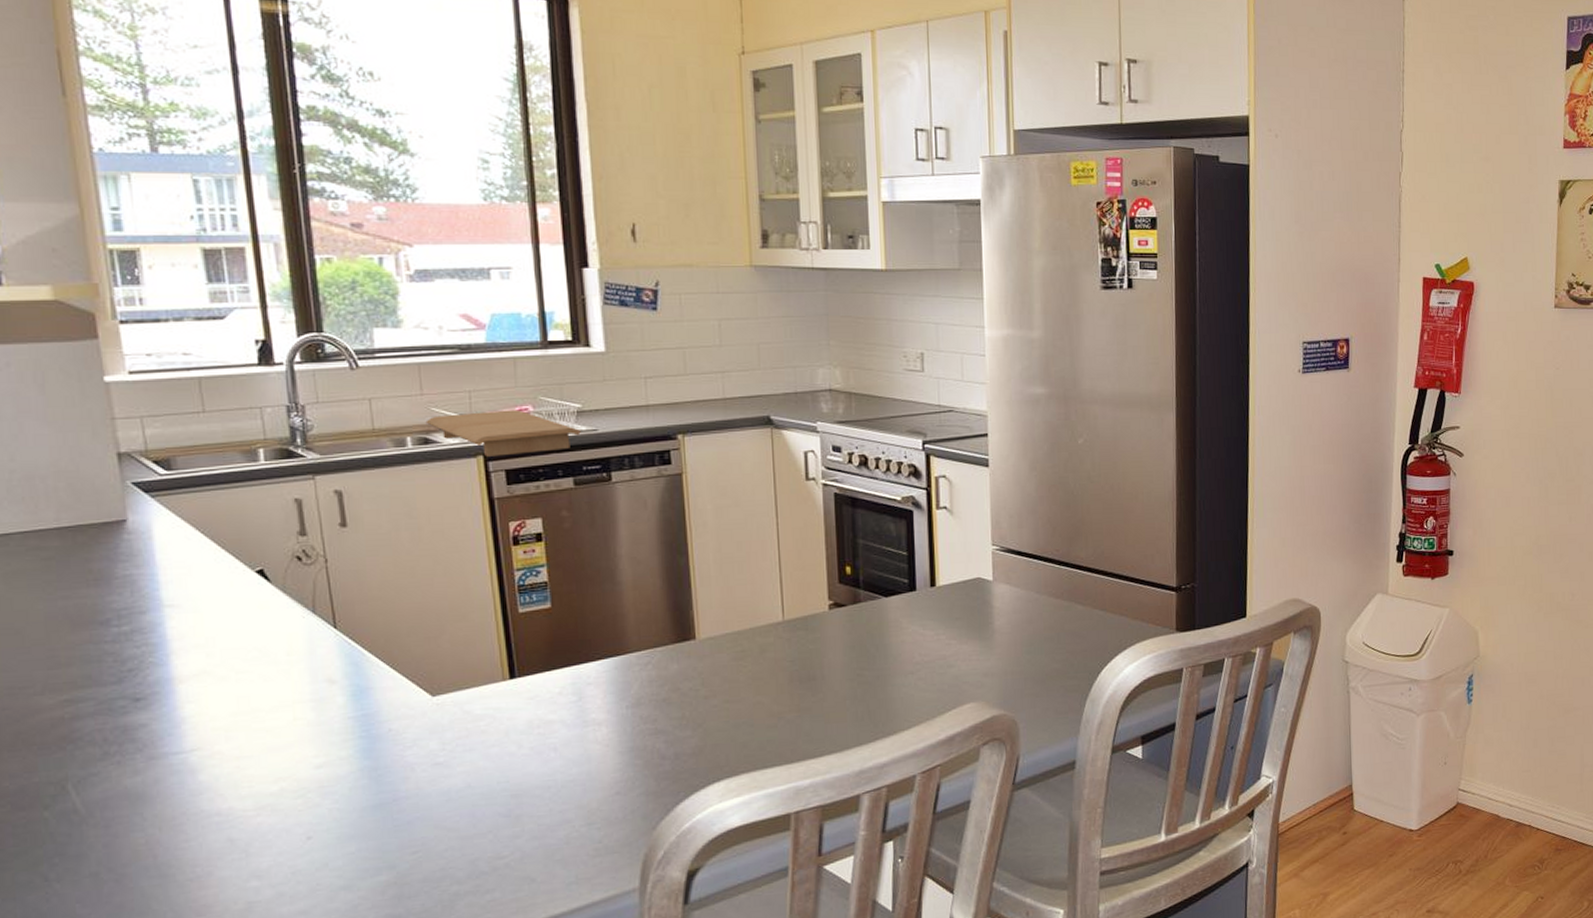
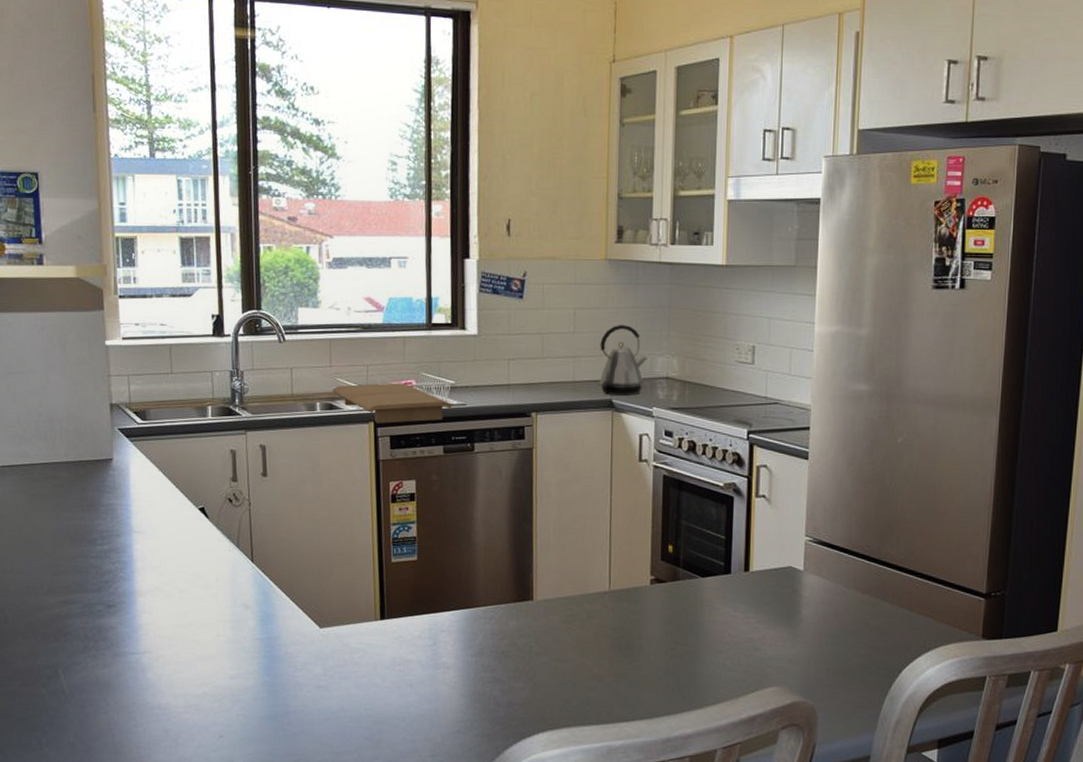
kettle: none [751,336,806,411] -> present [597,325,647,396]

